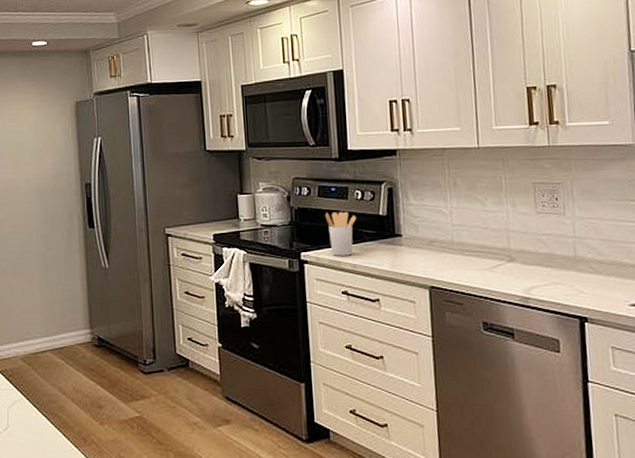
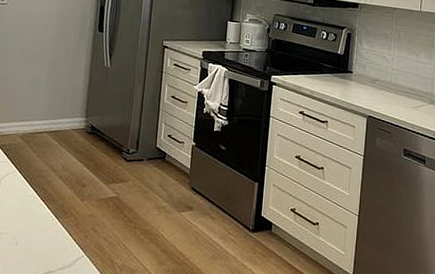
utensil holder: present [325,211,357,256] -> none [295,45,320,83]

